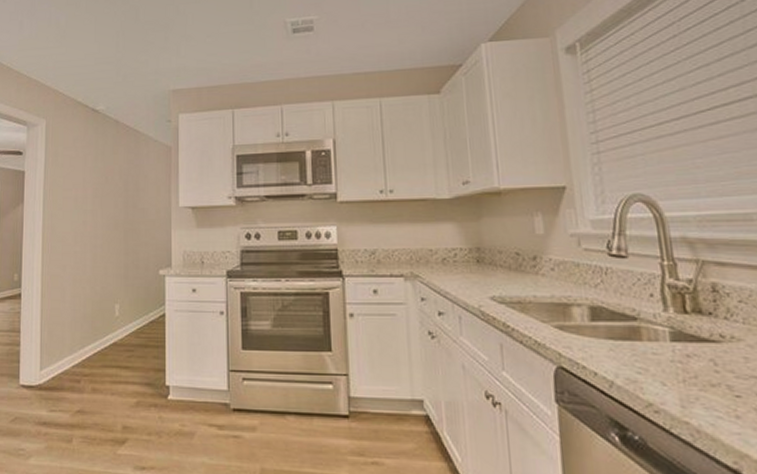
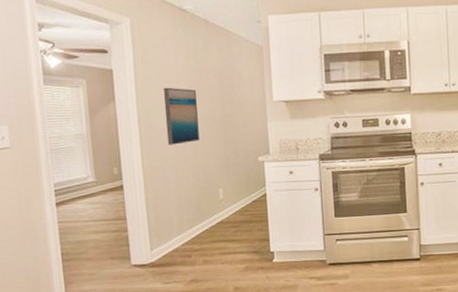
wall art: none [68,190,100,252] -> present [164,87,200,145]

